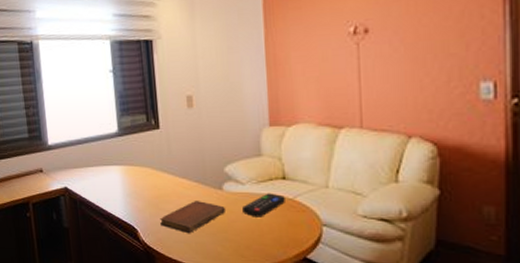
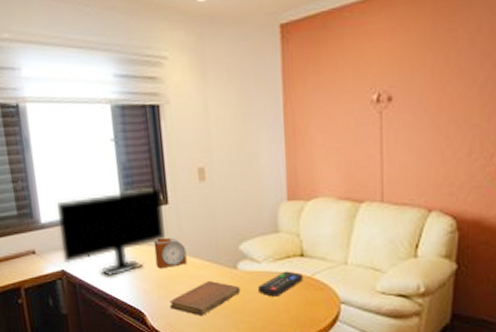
monitor: none [61,113,156,194] -> present [56,187,165,276]
alarm clock: none [146,159,176,188] -> present [153,237,187,269]

